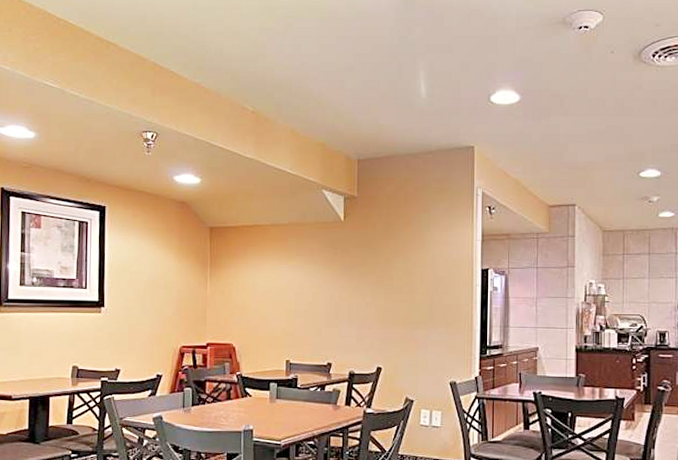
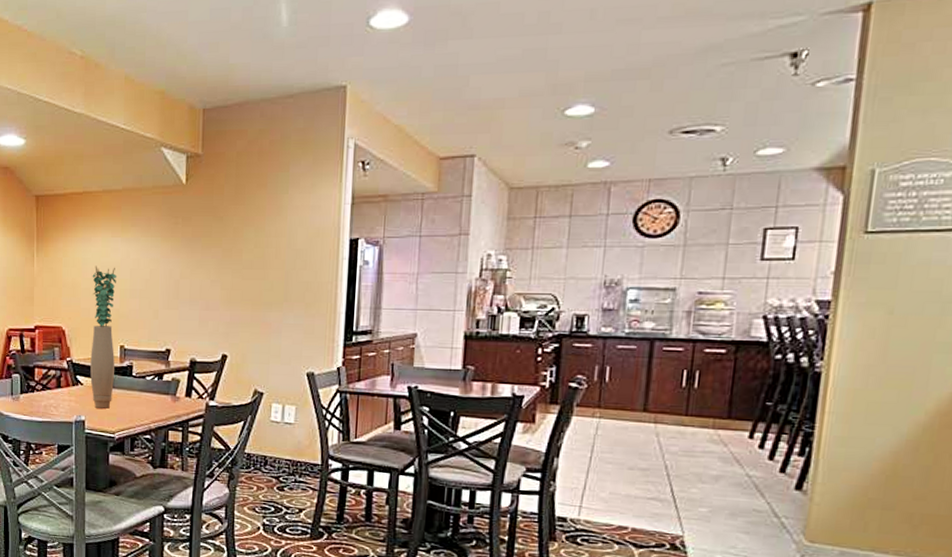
vase: none [258,289,284,418] -> present [90,265,117,409]

